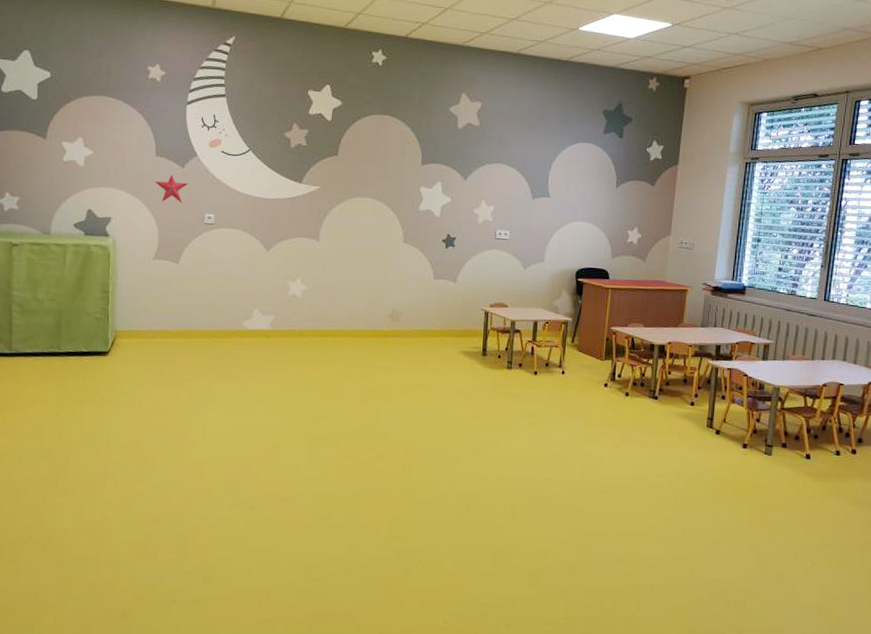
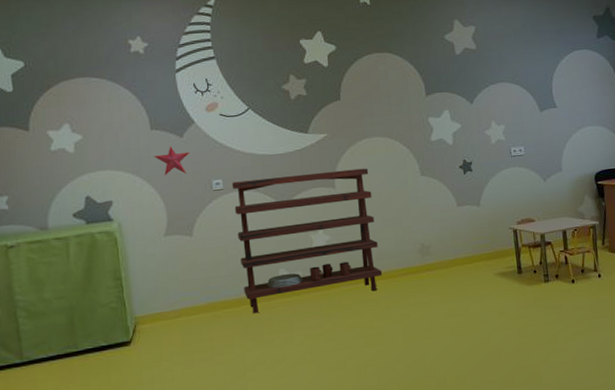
shelving unit: none [218,218,354,348] -> present [231,168,383,314]

